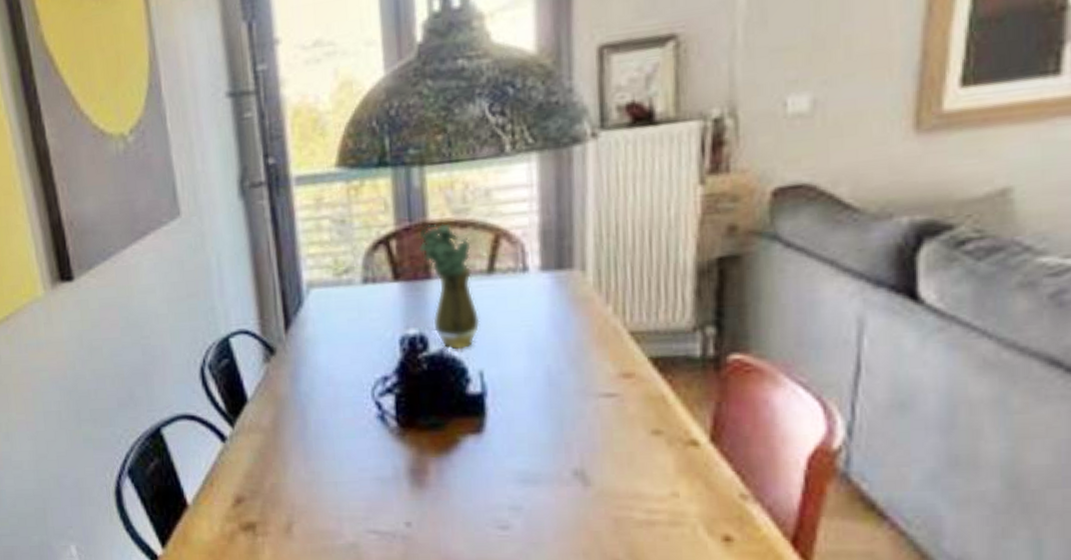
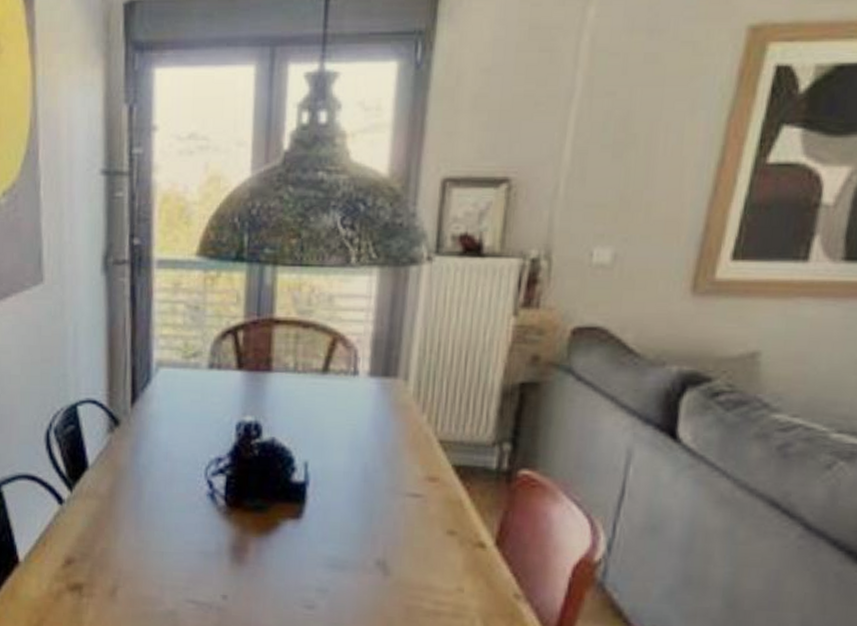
vase: present [418,221,480,349] -> none [263,319,311,439]

